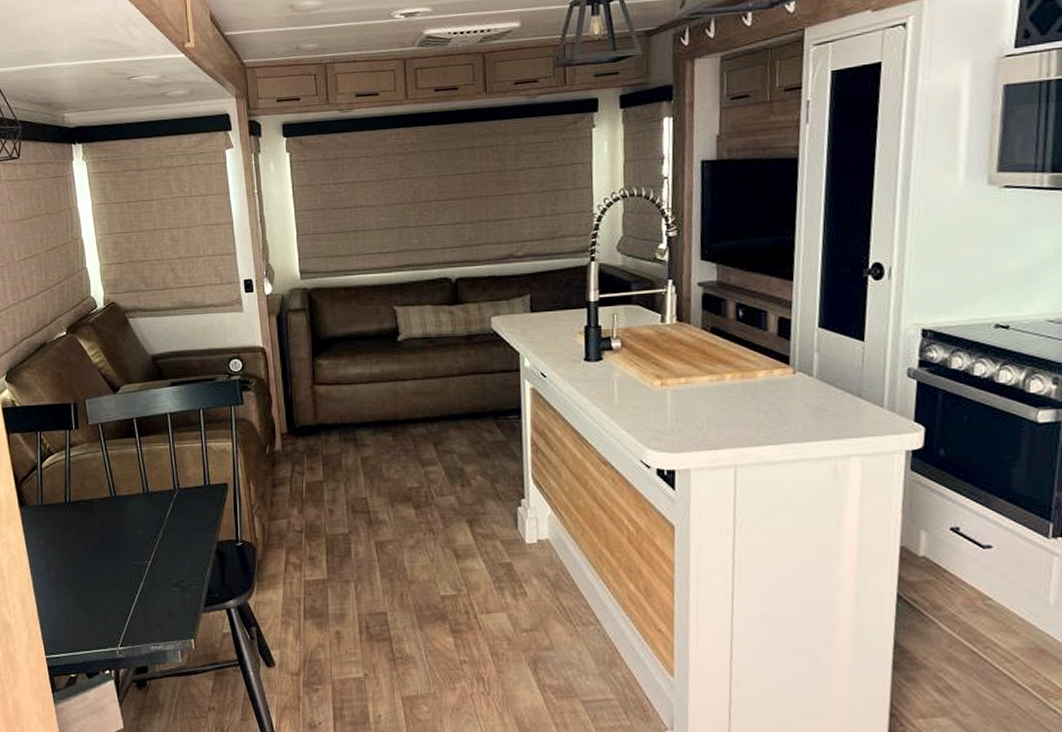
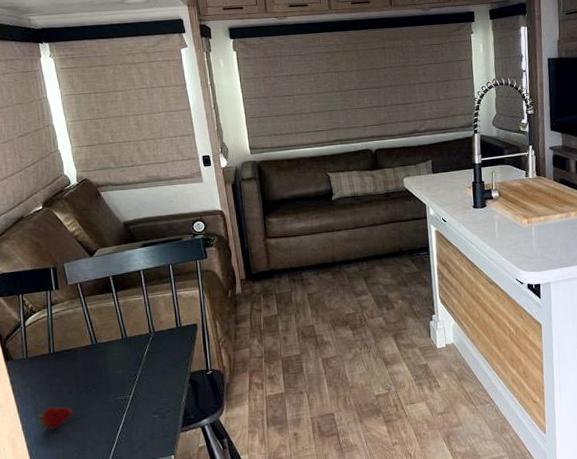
fruit: none [47,565,87,592] -> present [36,406,73,431]

